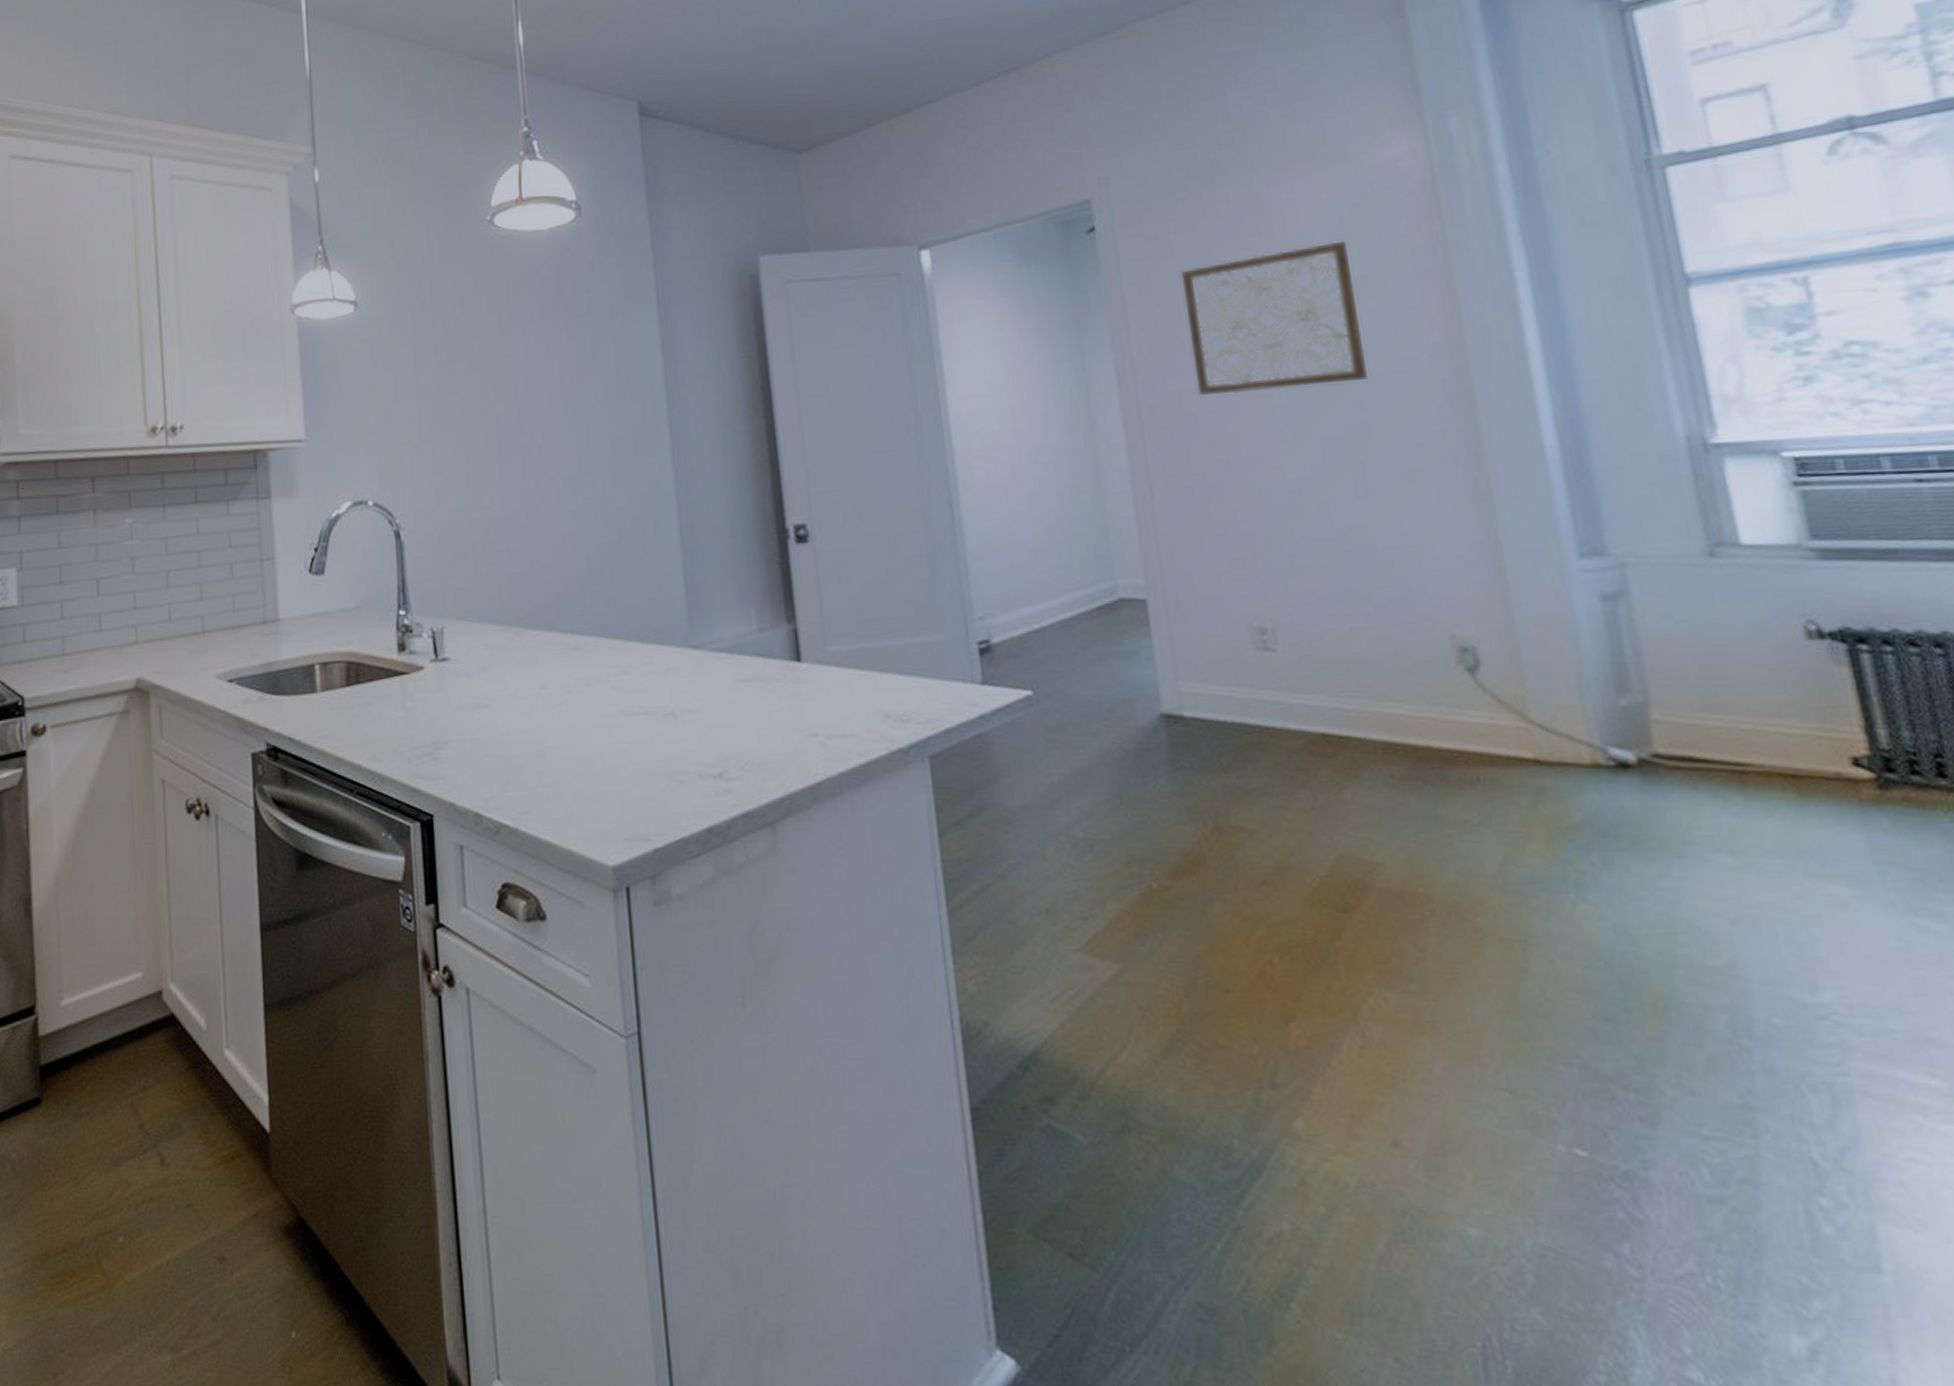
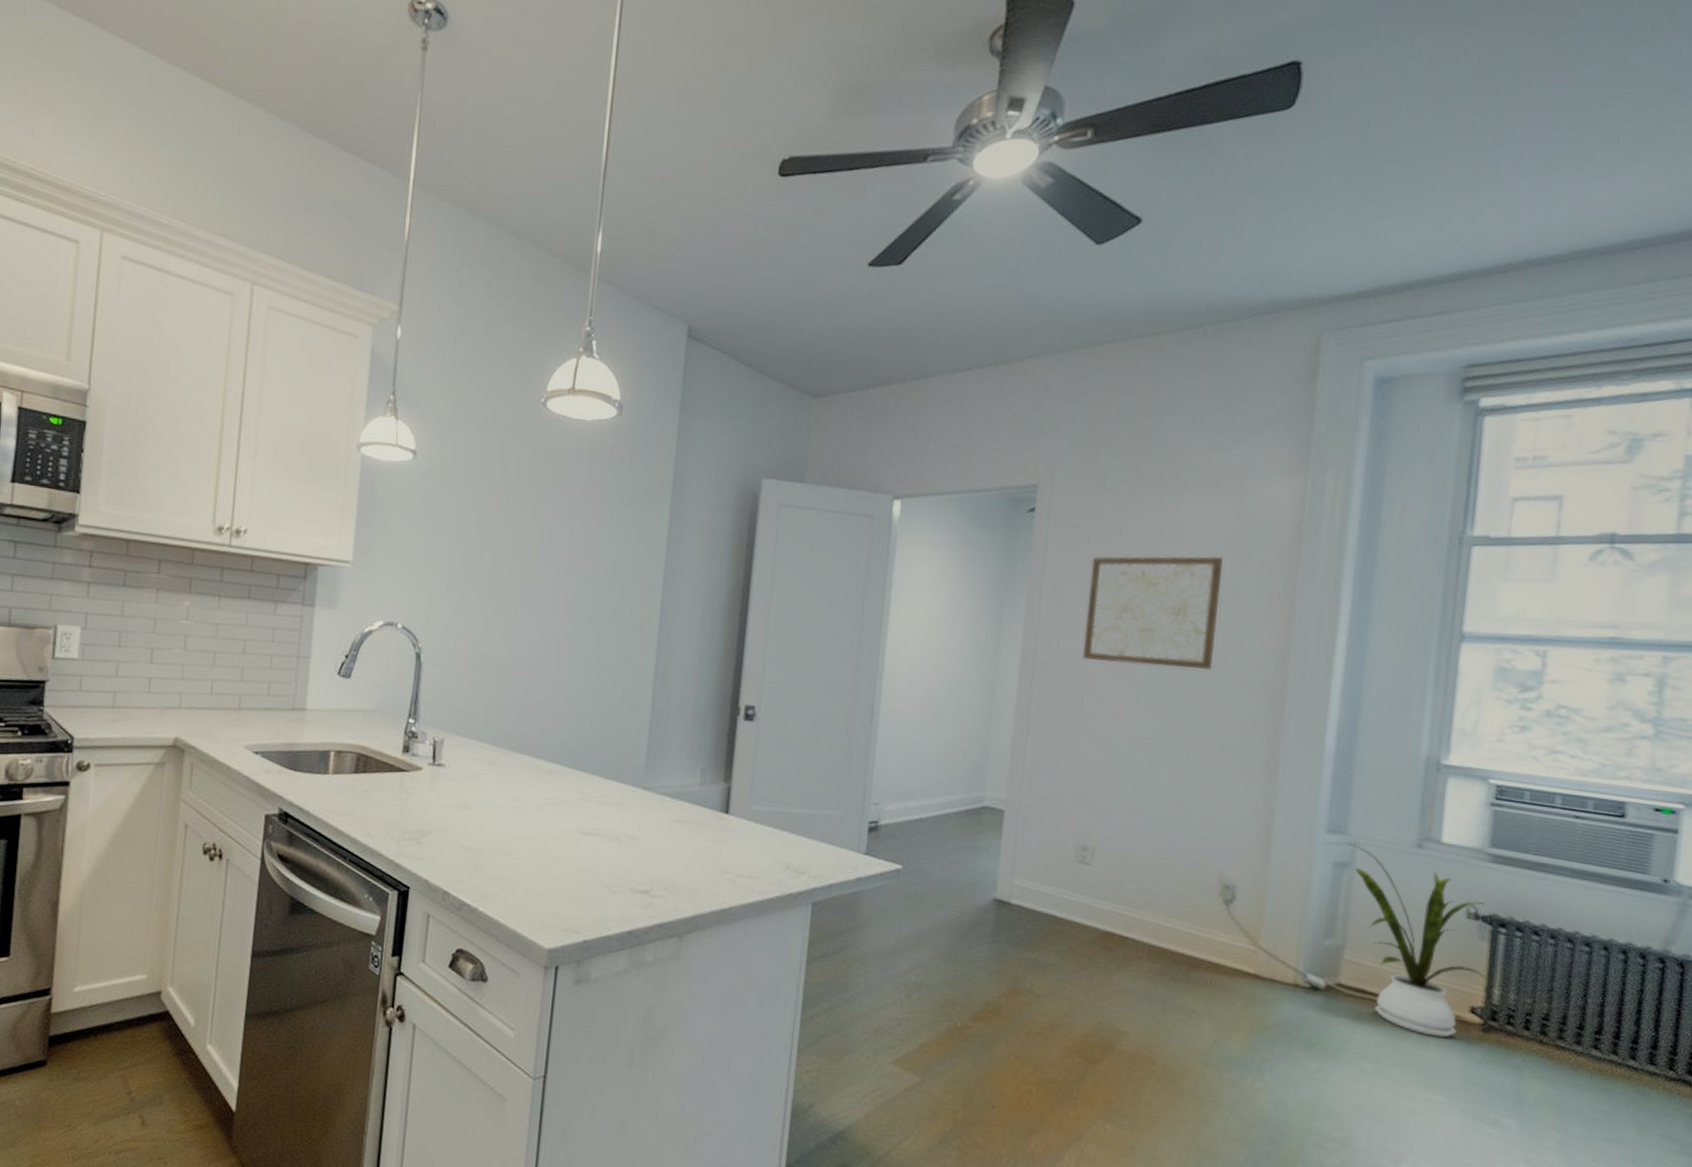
house plant: none [1612,566,1875,807] -> present [1347,843,1494,1038]

